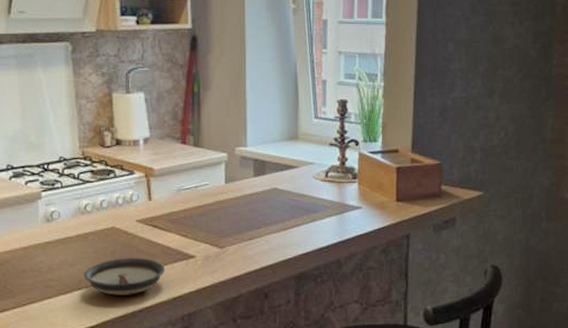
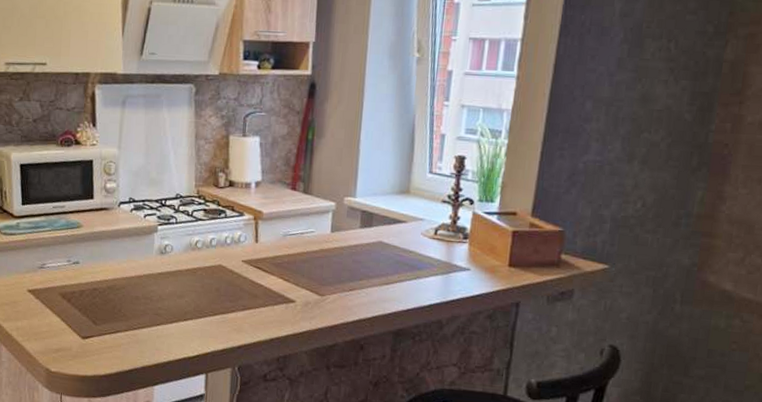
saucer: present [83,257,166,296] -> none [189,295,266,332]

